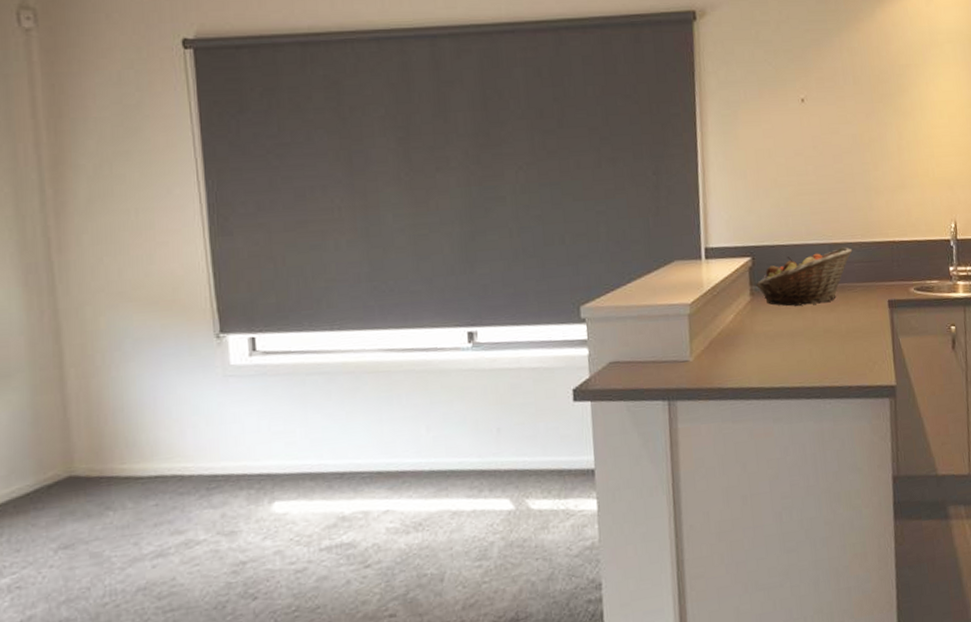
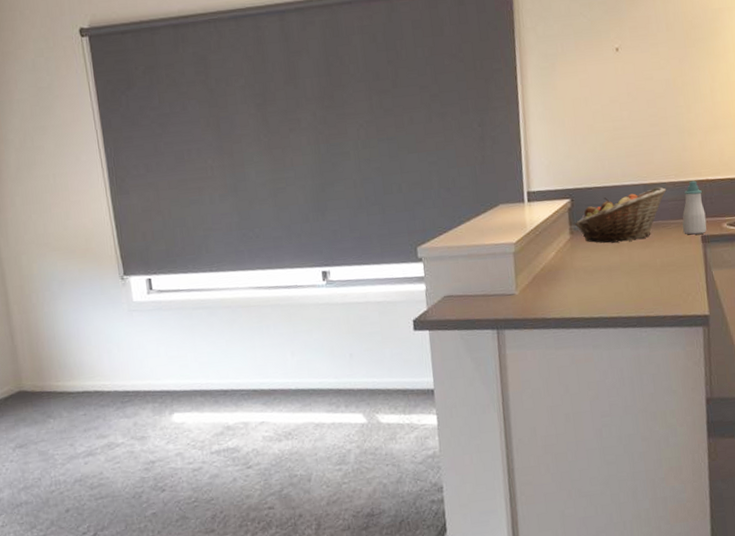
soap bottle: none [868,241,894,299] -> present [682,180,707,235]

